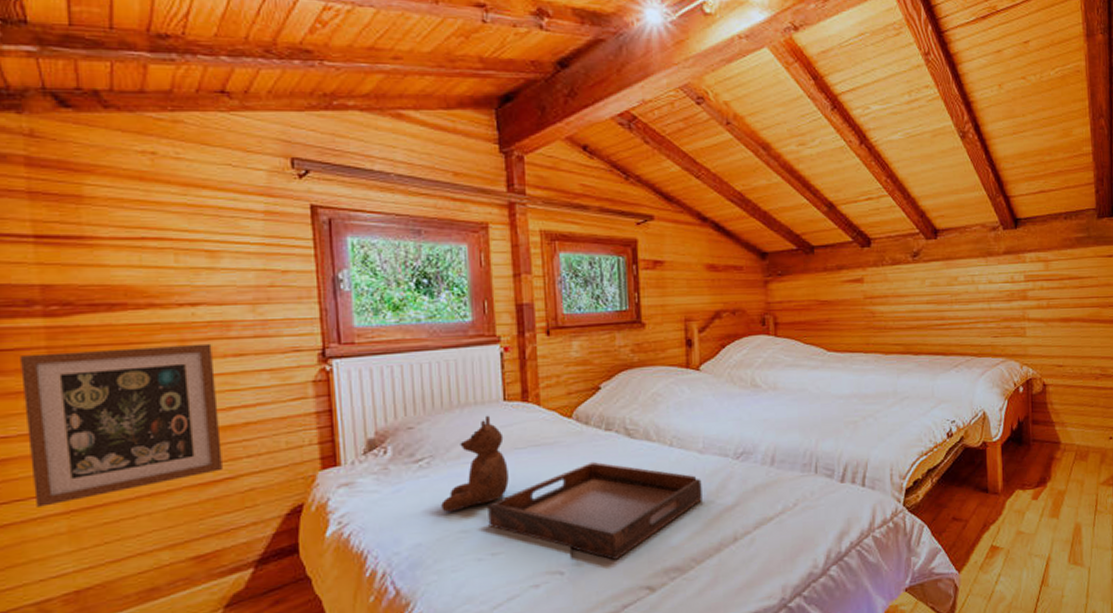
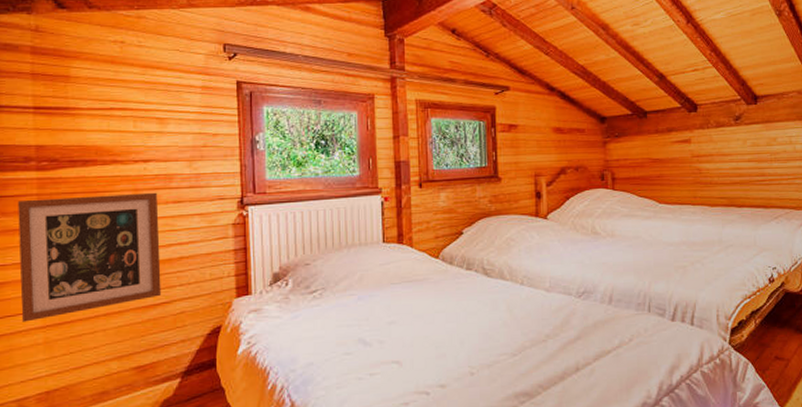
teddy bear: present [441,415,509,512] -> none [330,254,385,337]
serving tray: present [488,461,702,560] -> none [368,296,549,384]

